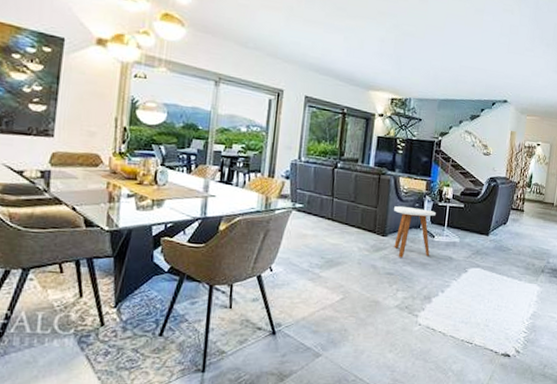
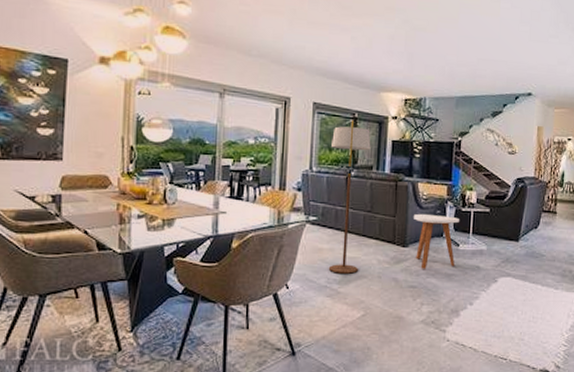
floor lamp: none [311,115,358,259] -> present [328,120,371,274]

